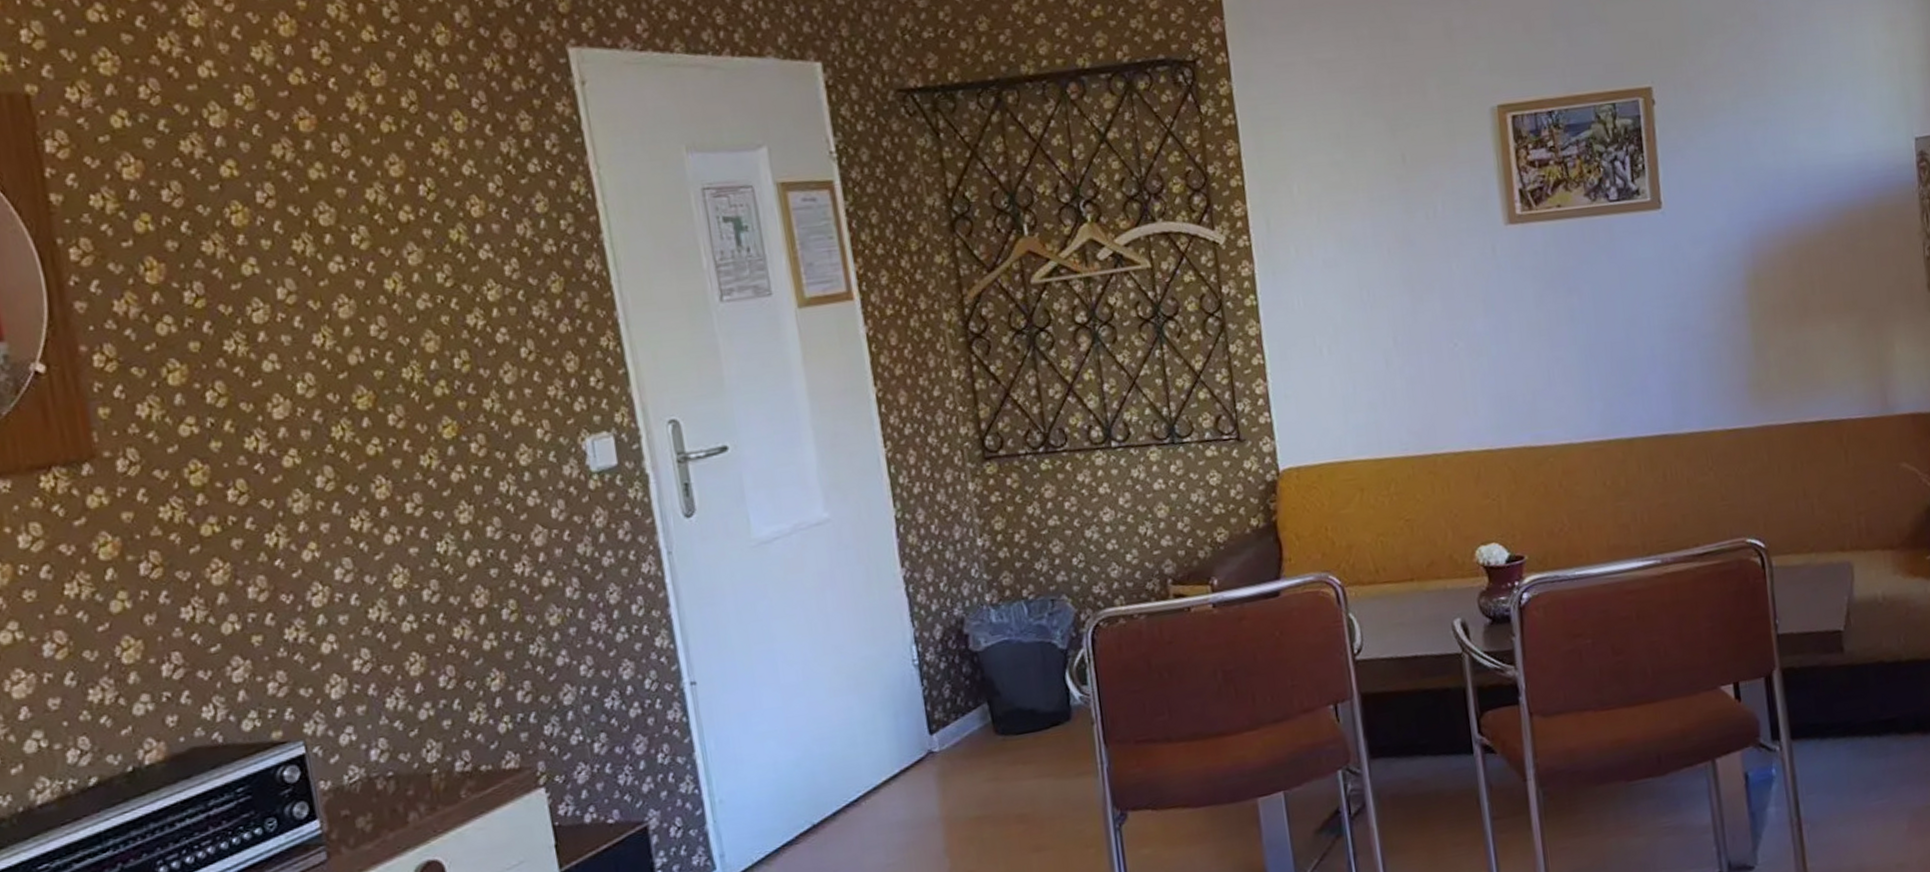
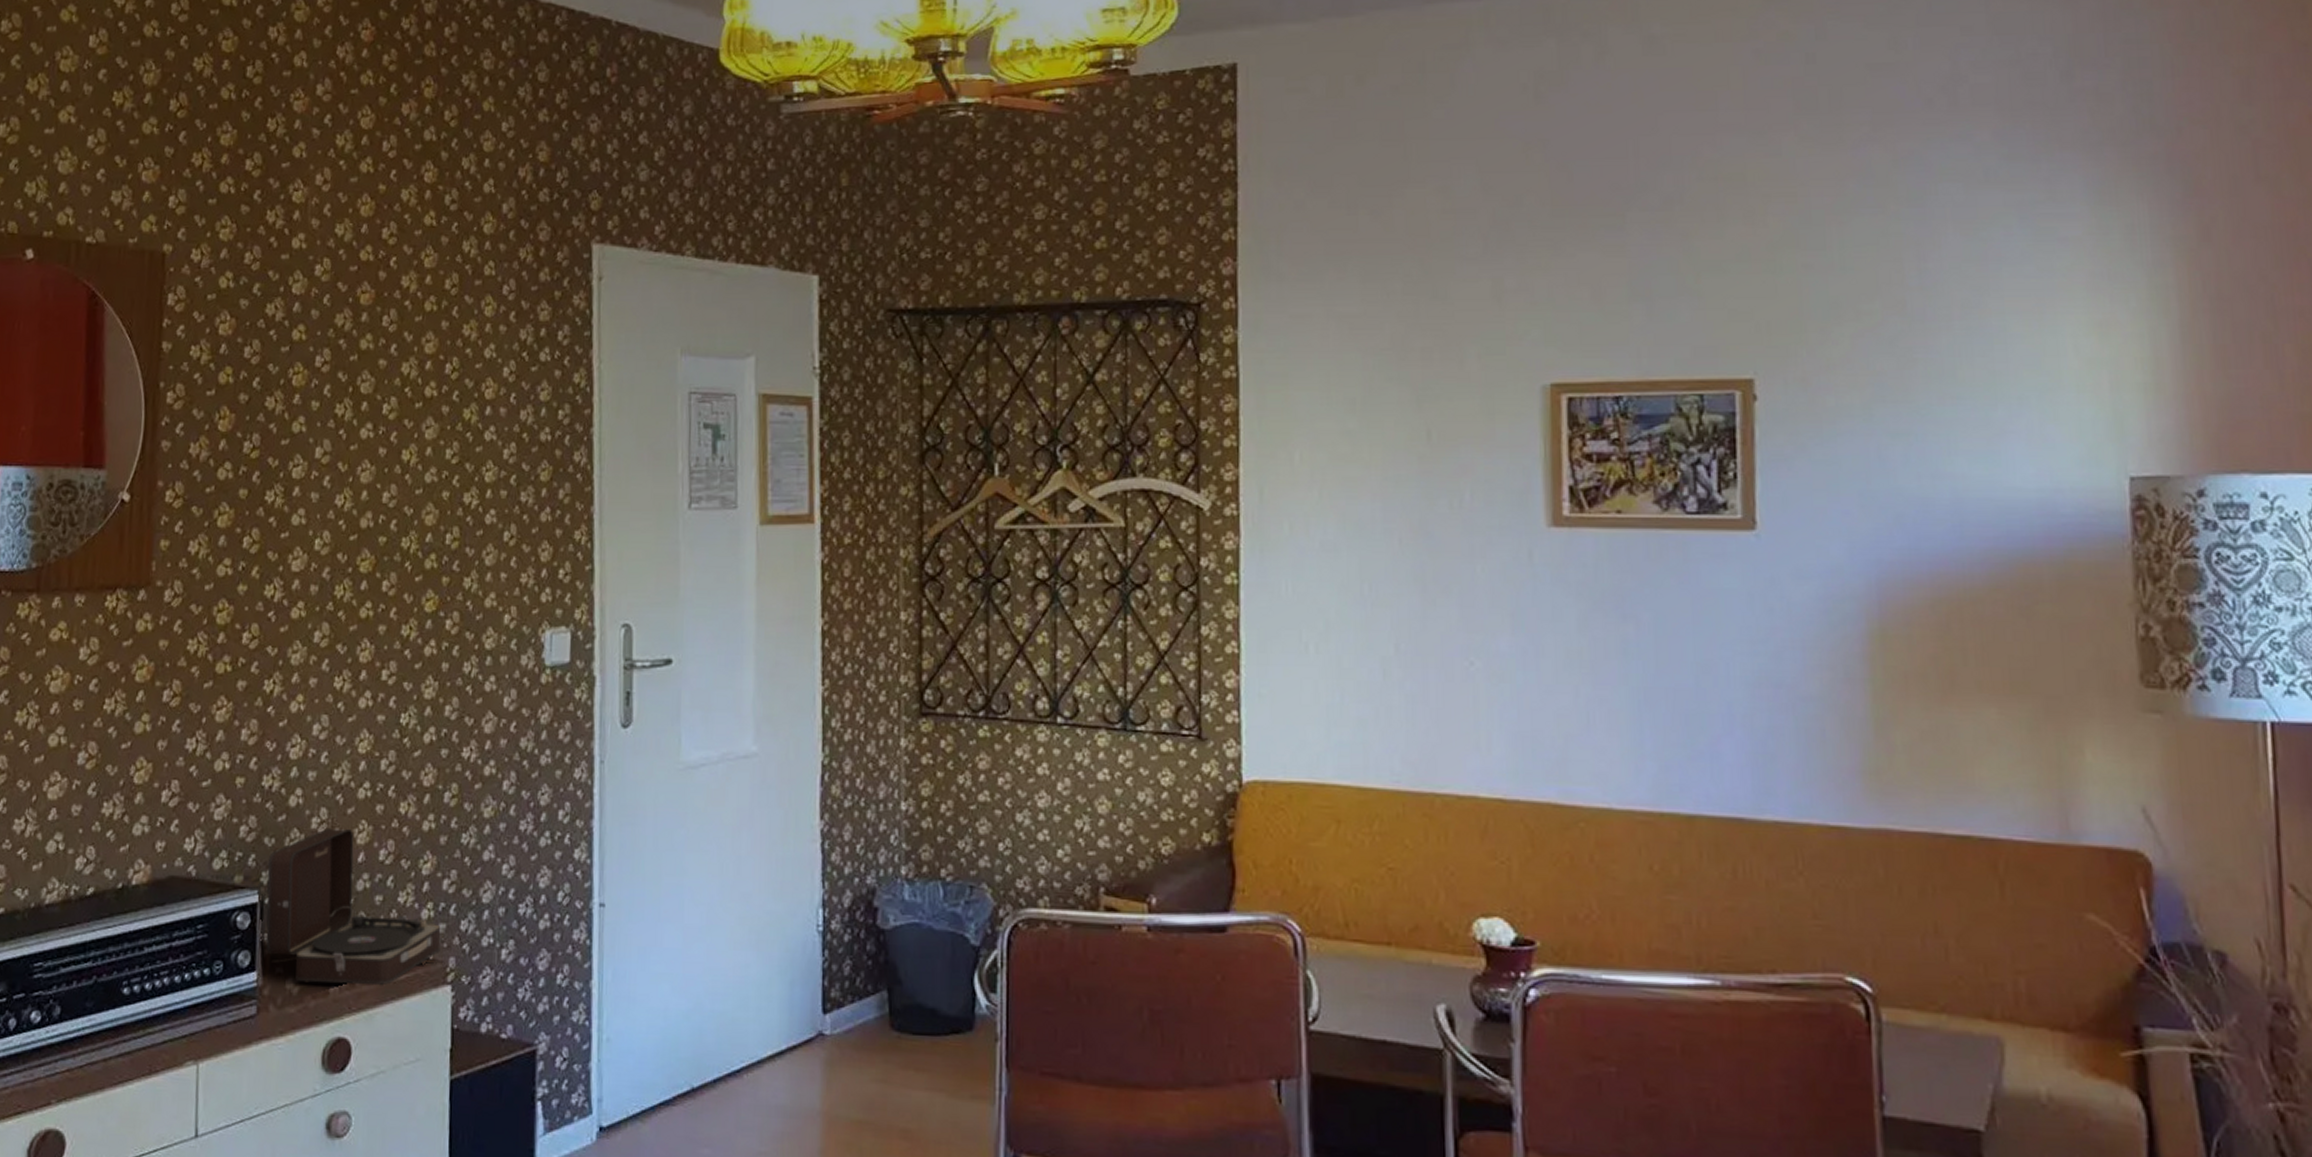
record player: none [308,664,526,819] -> present [265,829,441,986]

